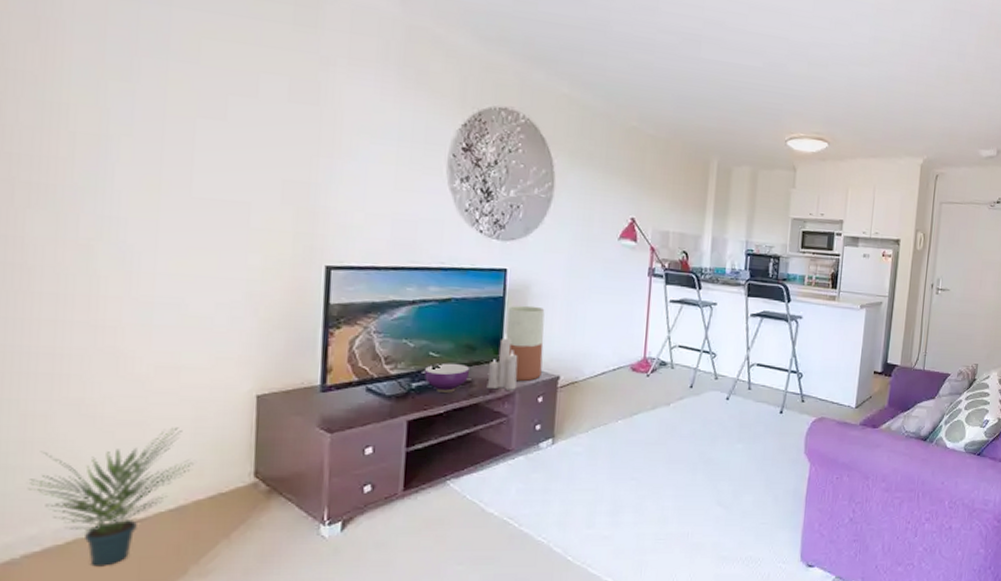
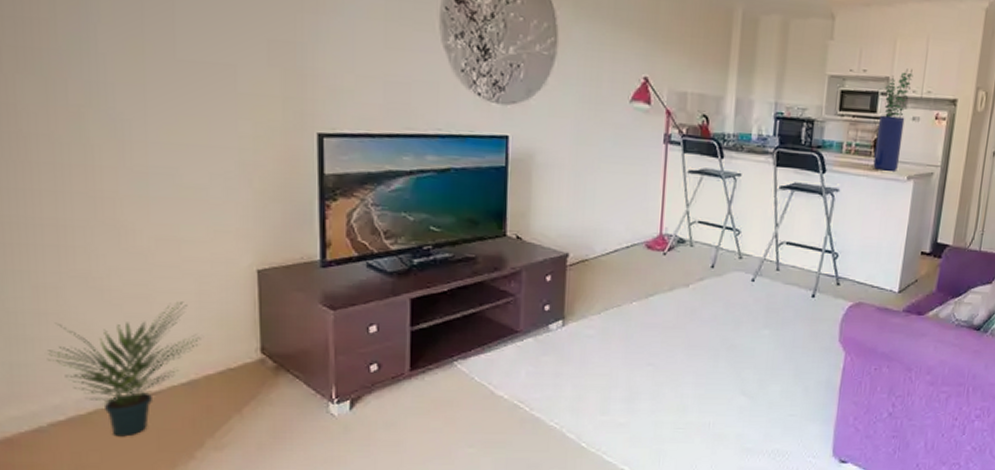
bowl: present [424,363,471,392] -> none [425,238,474,270]
candle: present [486,333,518,390] -> none [491,206,524,268]
vase: present [504,305,545,382] -> none [508,176,551,259]
vase: none [831,213,863,301] -> present [873,69,913,171]

